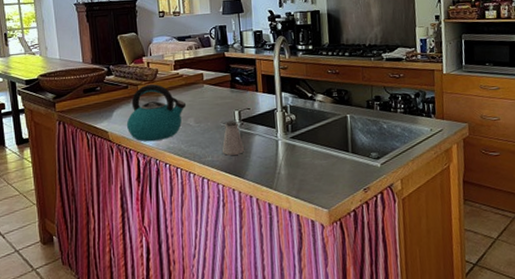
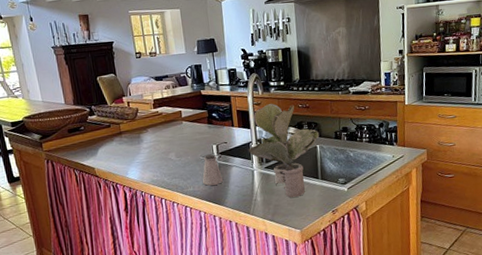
kettle: present [126,83,187,142] -> none [111,122,167,176]
potted plant: none [273,68,350,173] -> present [249,104,320,198]

